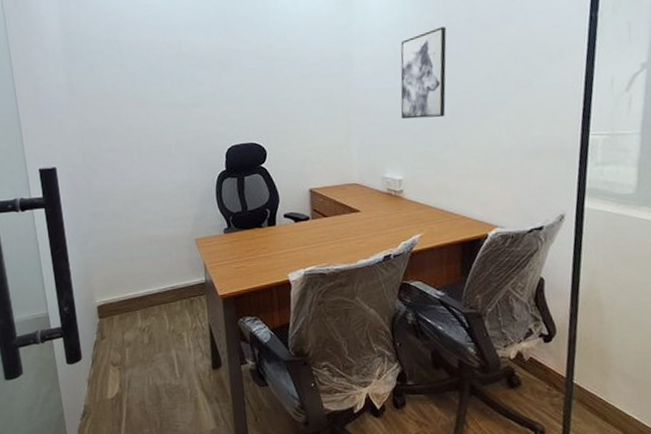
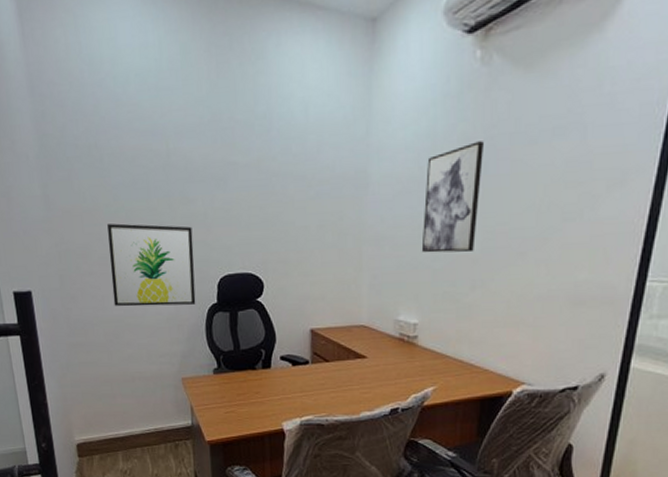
wall art: none [126,105,207,177] -> present [107,223,196,307]

